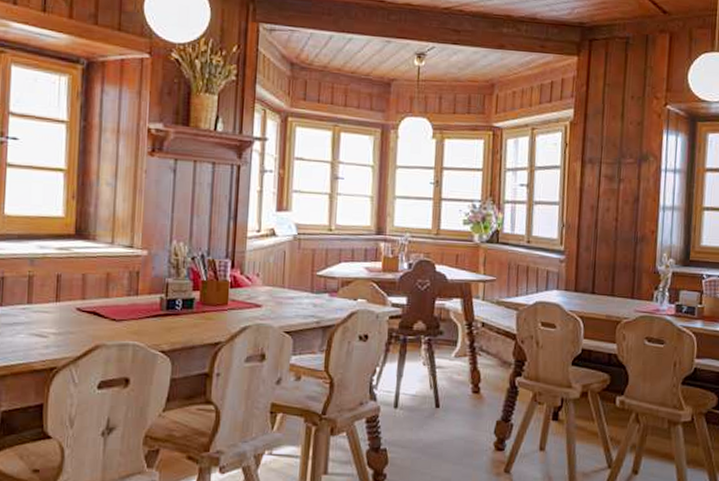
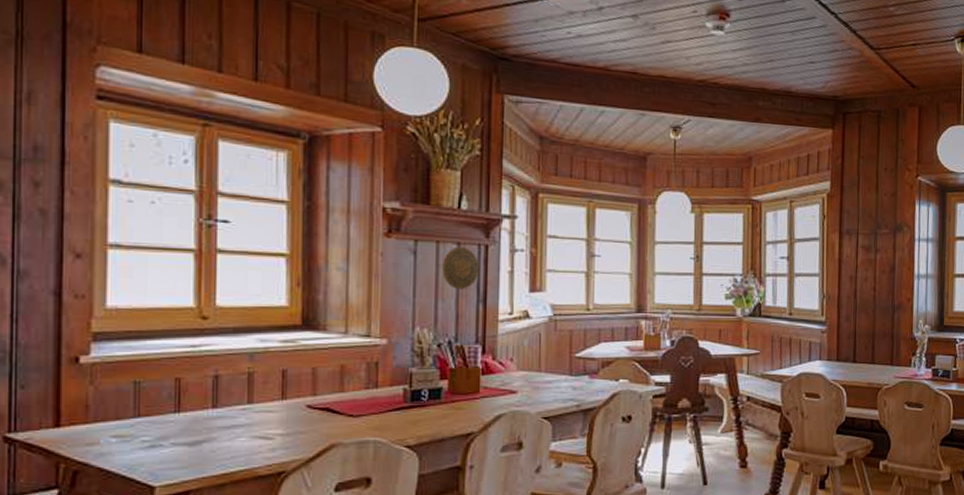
decorative plate: none [197,166,232,207] -> present [441,246,480,289]

